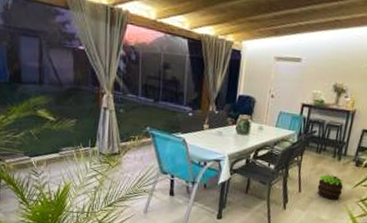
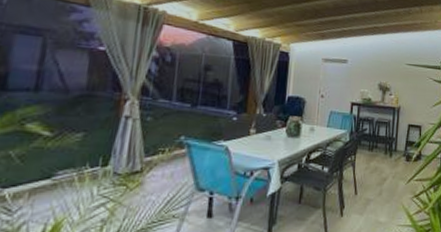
potted plant: present [317,174,344,200] -> none [373,172,398,199]

